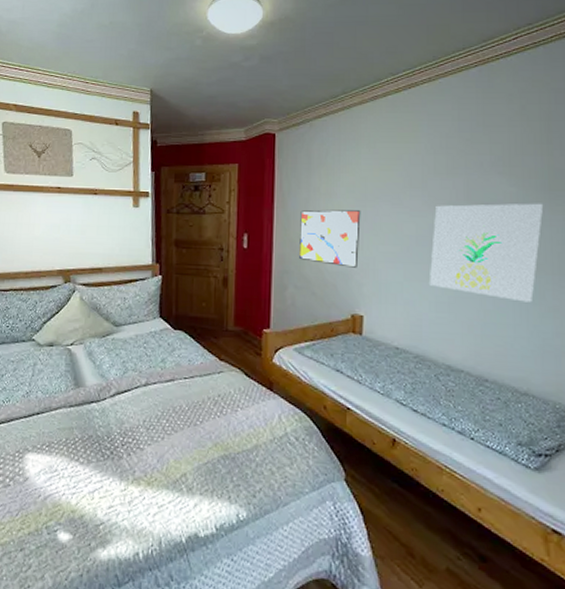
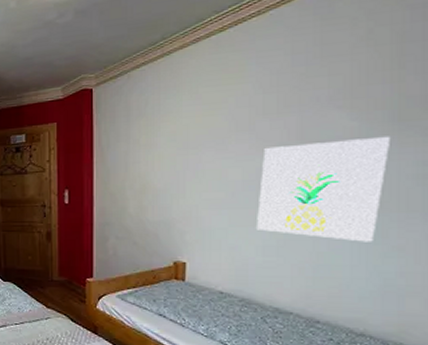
wall art: present [299,210,361,268] -> none [120,159,183,217]

